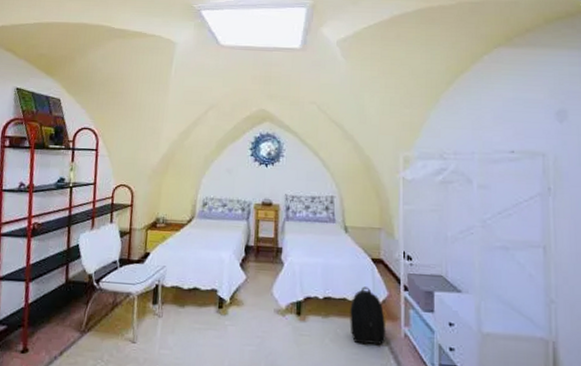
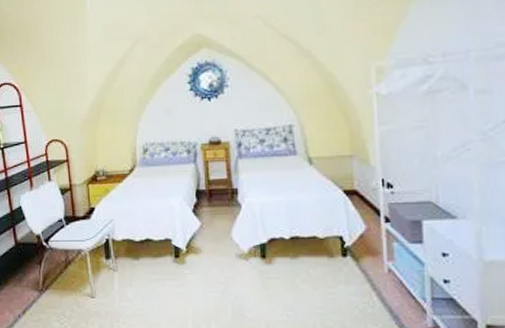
backpack: present [350,286,386,346] -> none [322,222,367,283]

